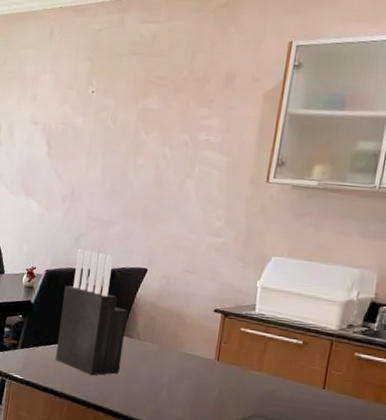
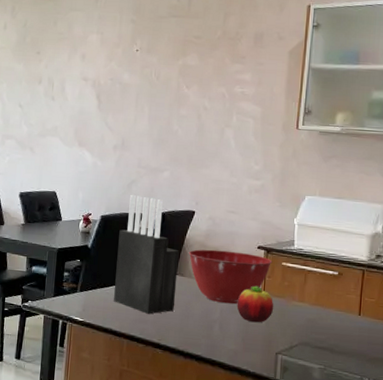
mixing bowl: none [138,310,230,370] -> present [188,249,273,305]
fruit: none [187,351,228,391] -> present [237,285,274,323]

